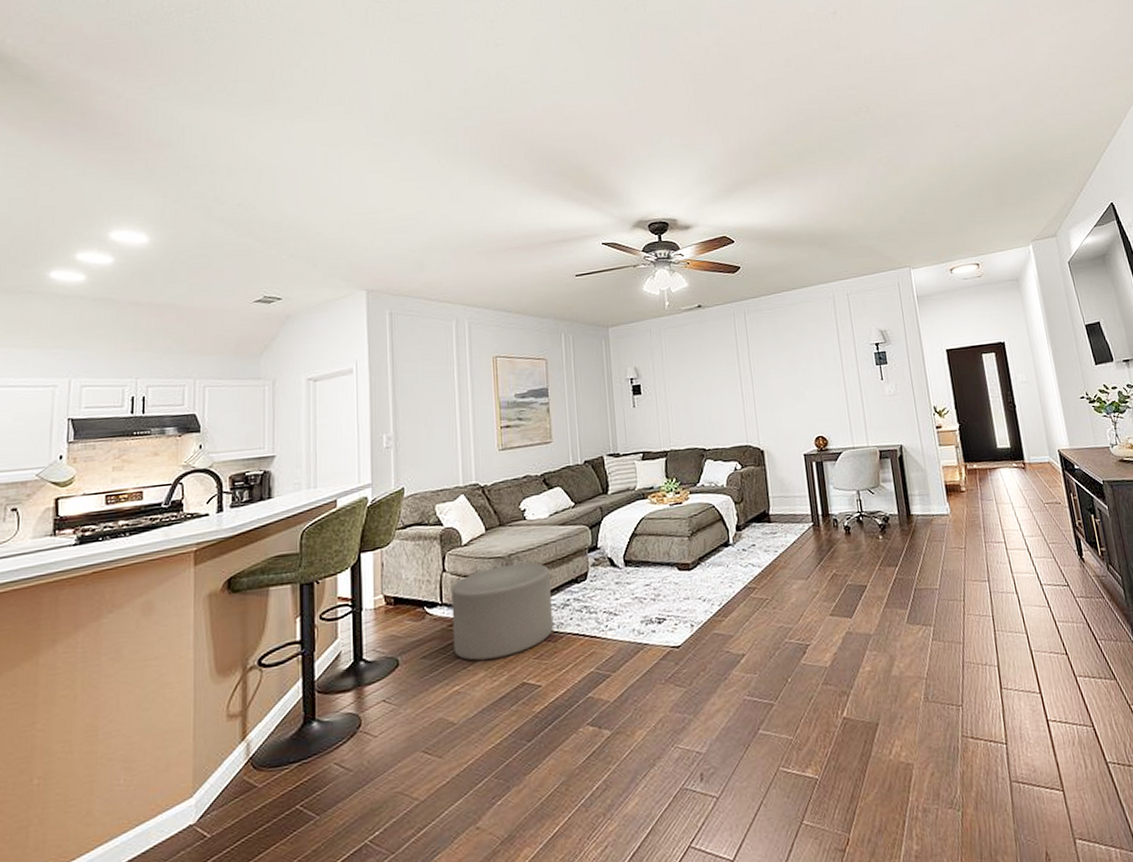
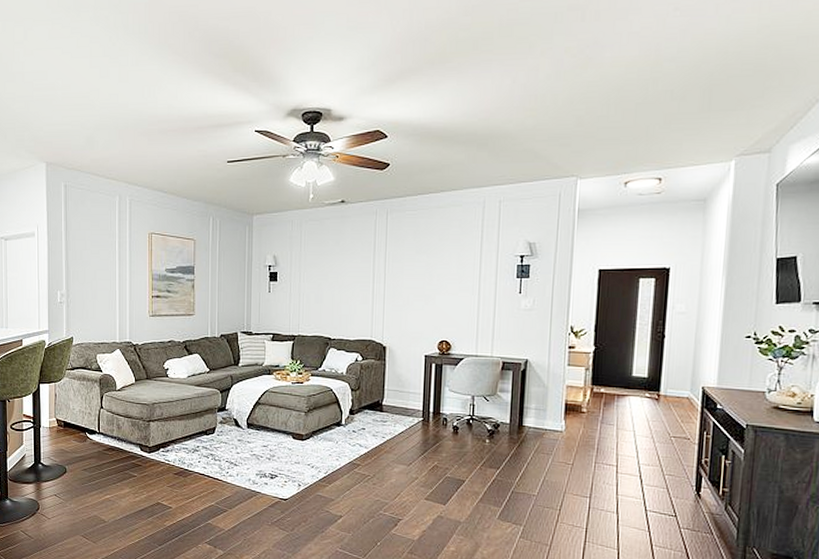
pouf: present [451,563,553,661] -> none [107,411,184,481]

